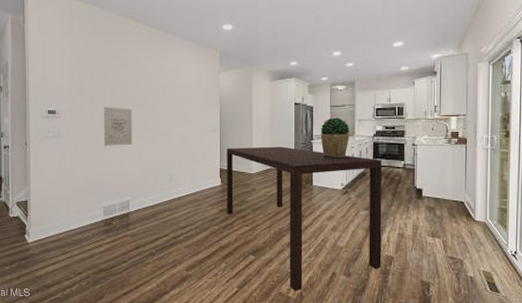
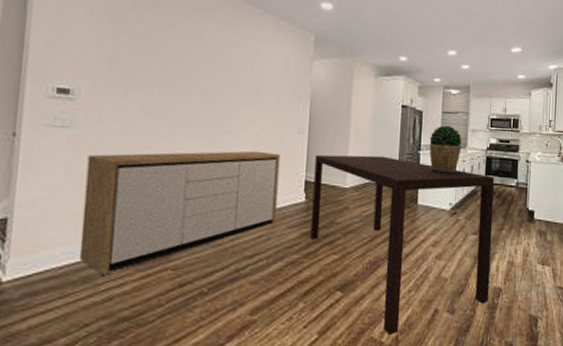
sideboard: none [71,147,200,239] -> present [79,151,281,274]
wall art: present [104,107,133,146] -> none [143,90,190,145]

